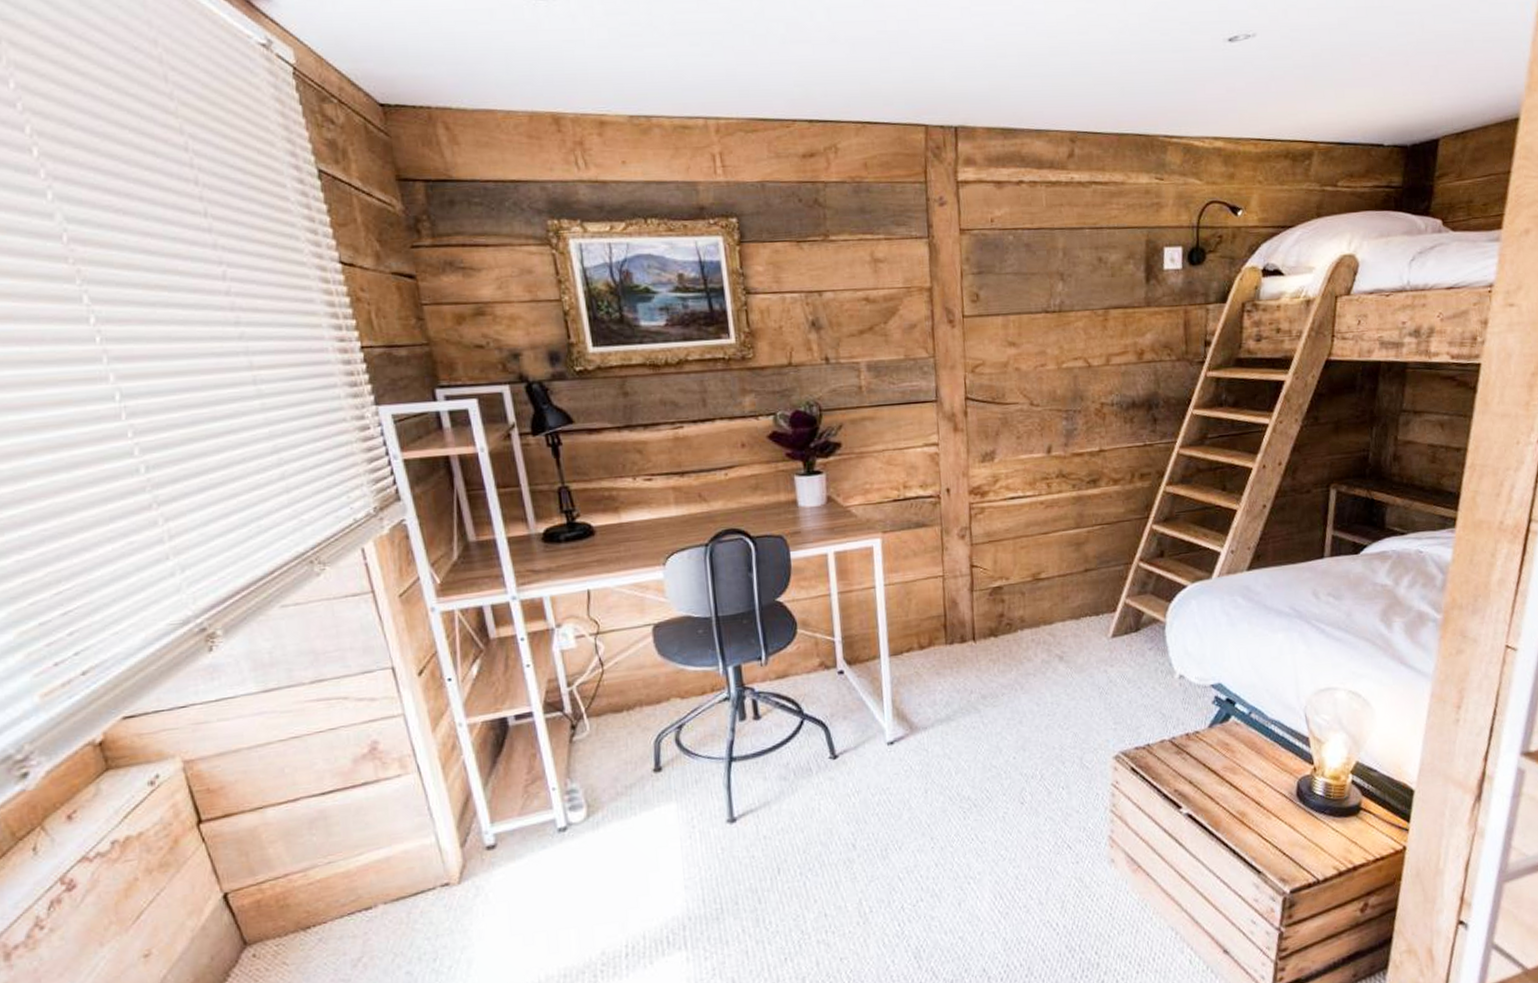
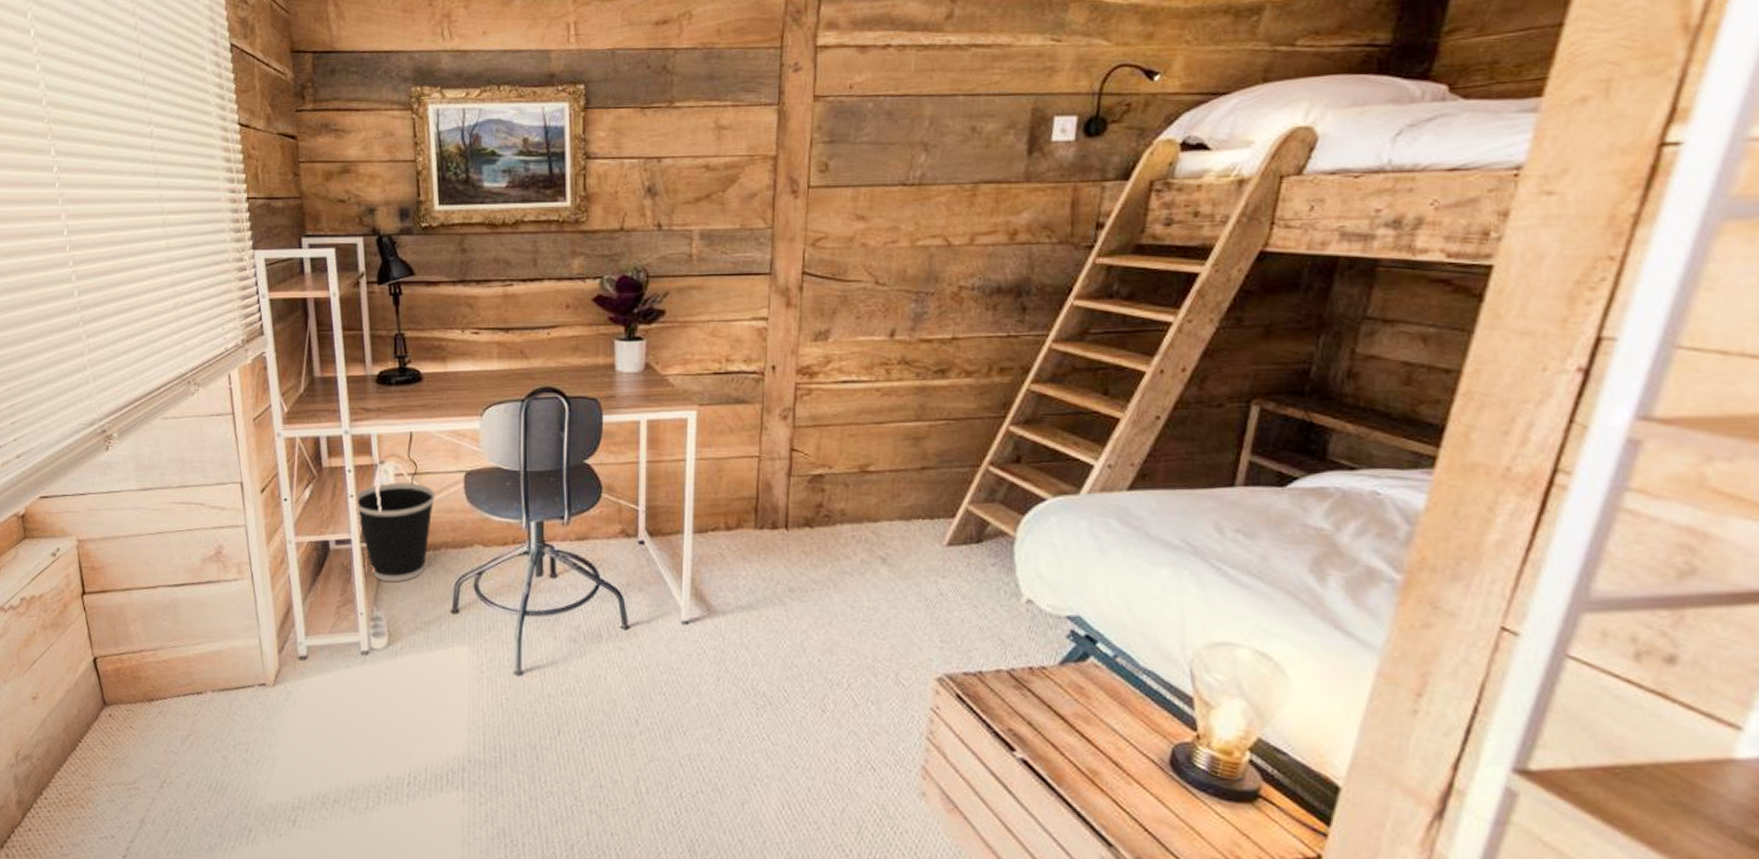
wastebasket: none [531,643,623,751] -> present [355,483,435,583]

